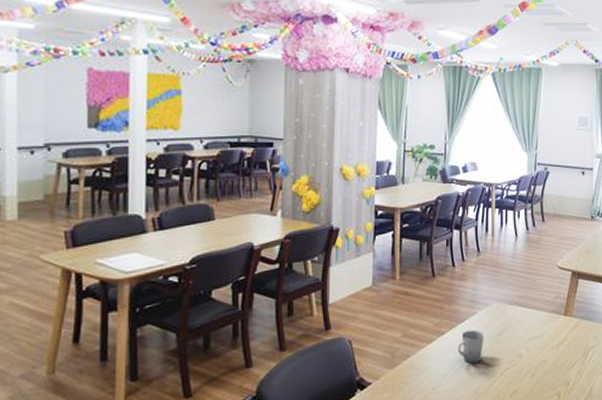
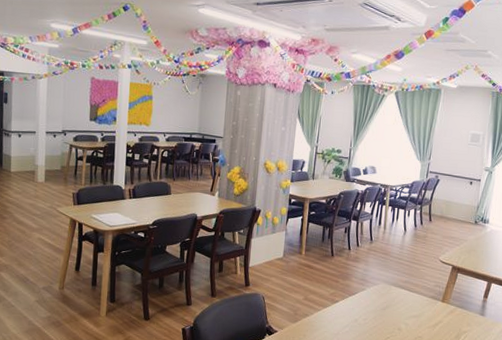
cup: present [457,330,485,364] -> none [347,302,371,330]

